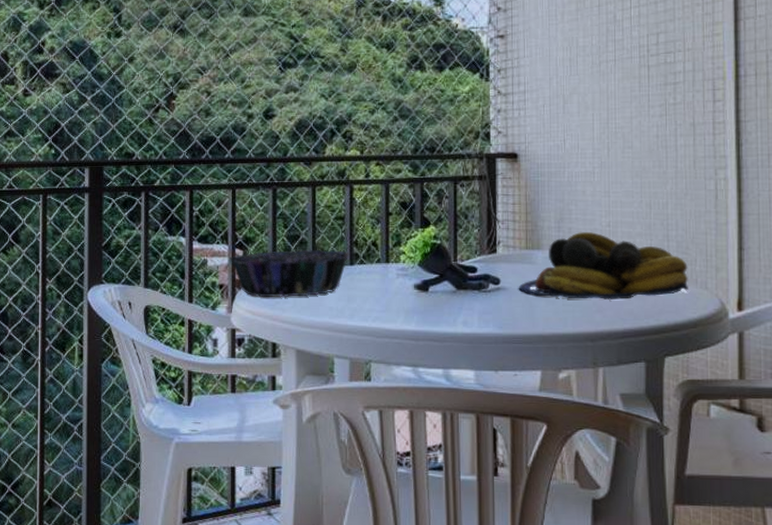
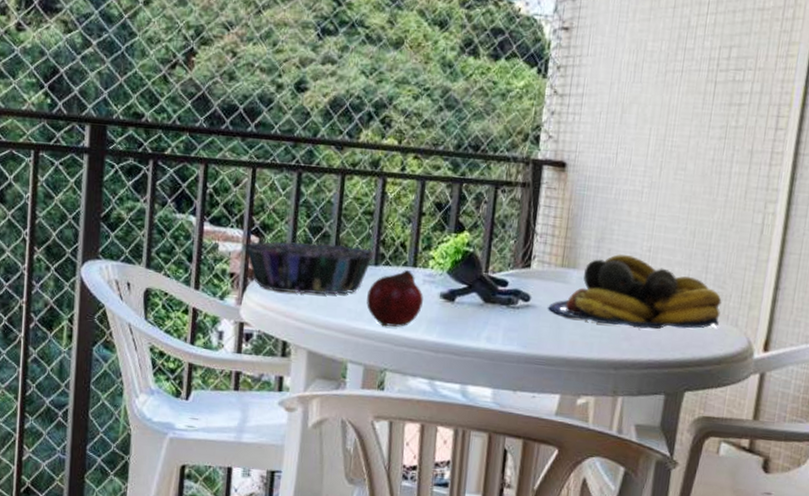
fruit: none [346,265,399,321] -> present [366,269,423,327]

